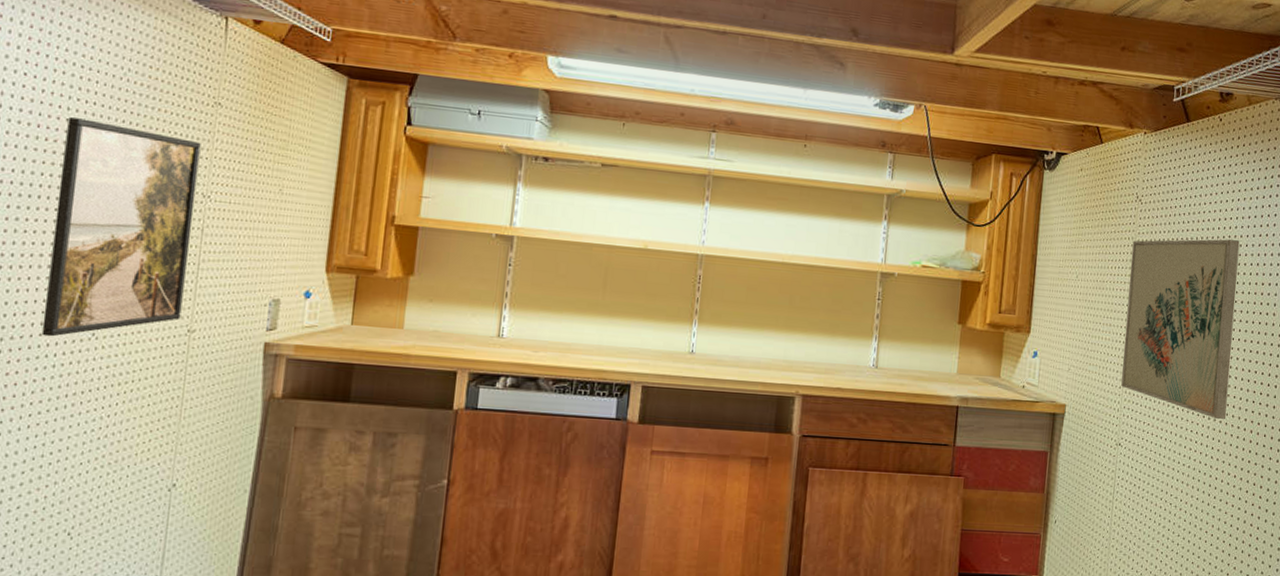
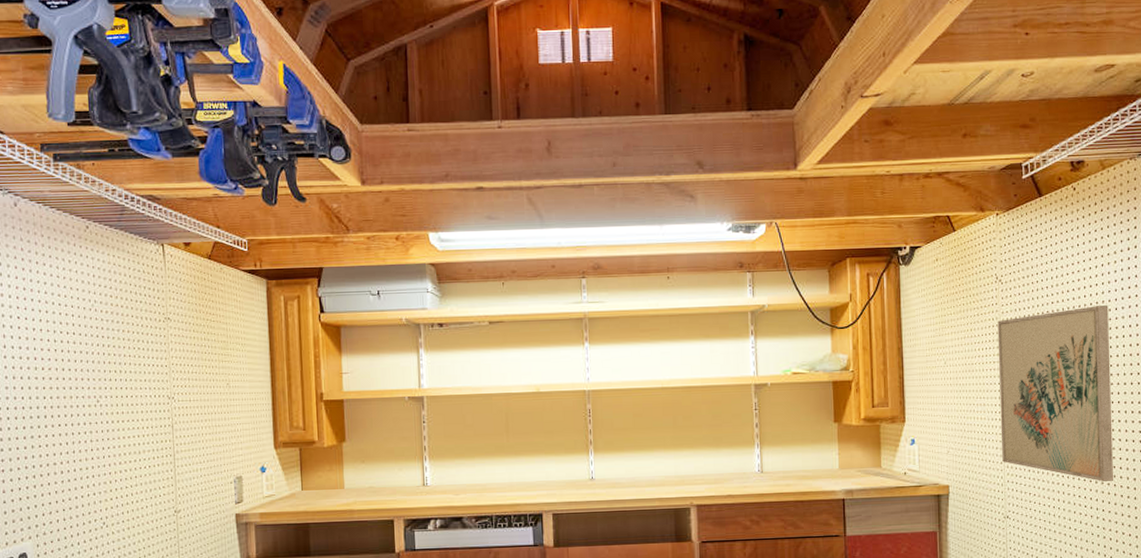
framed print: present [41,117,201,337] -> none [56,347,168,529]

